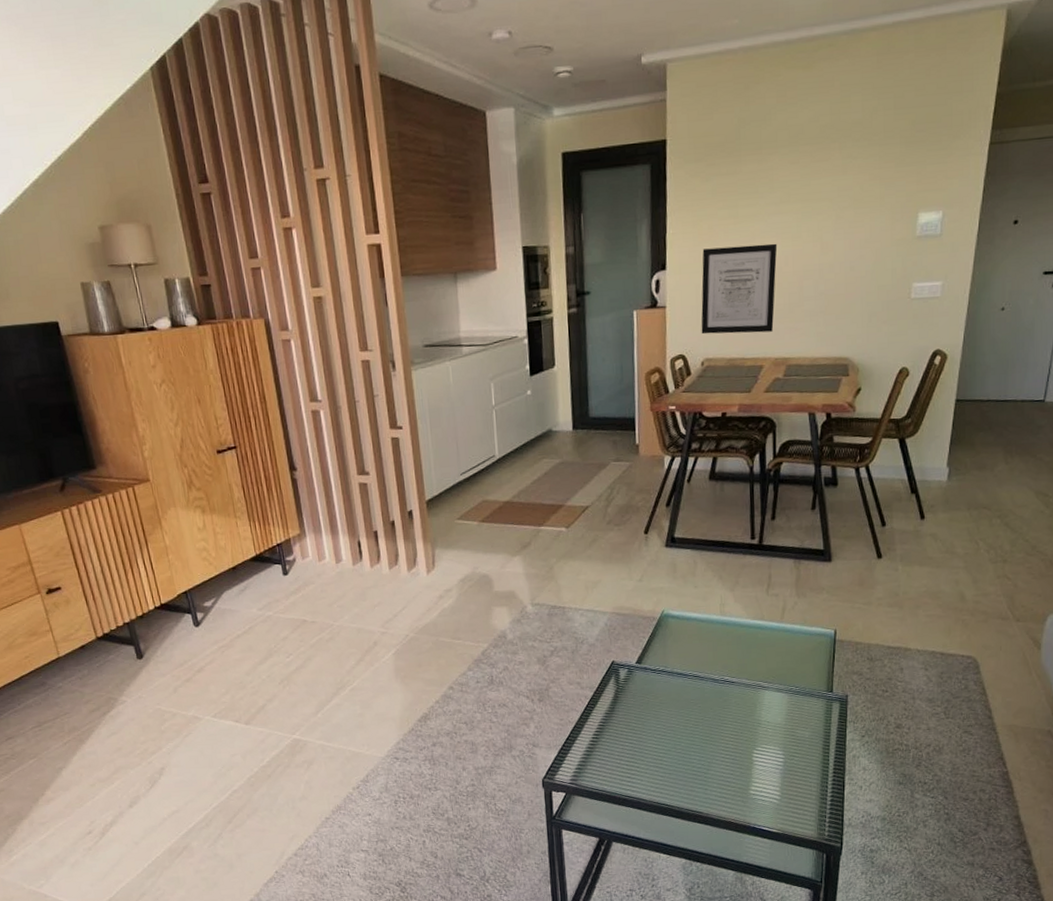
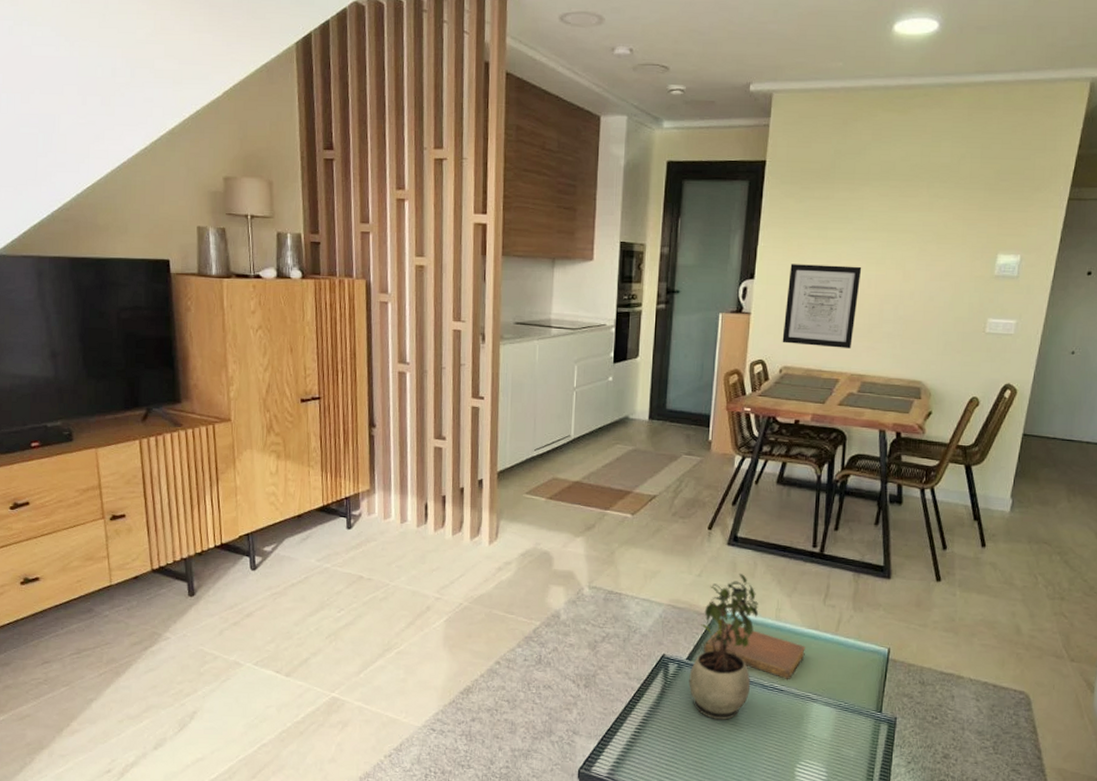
potted plant: none [640,574,703,717] -> present [689,574,759,720]
notebook: none [652,623,753,671] -> present [703,623,805,679]

